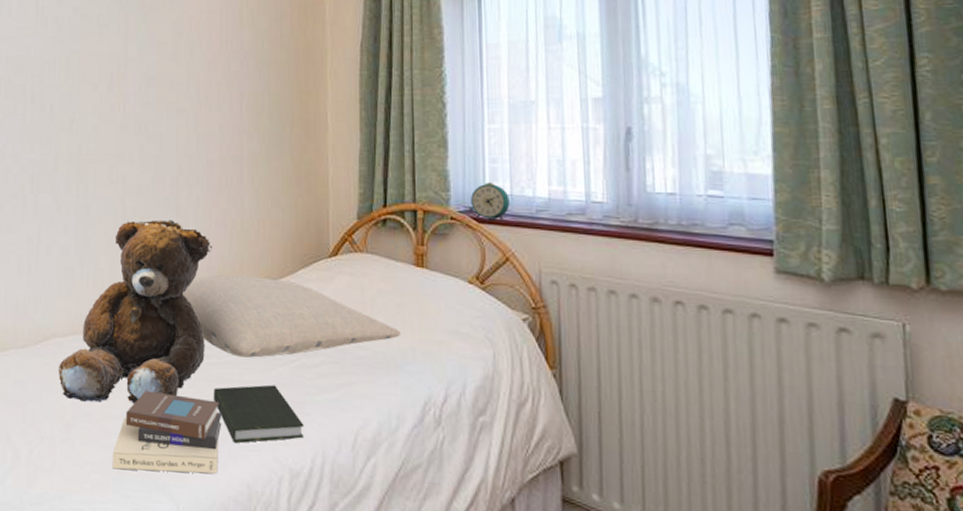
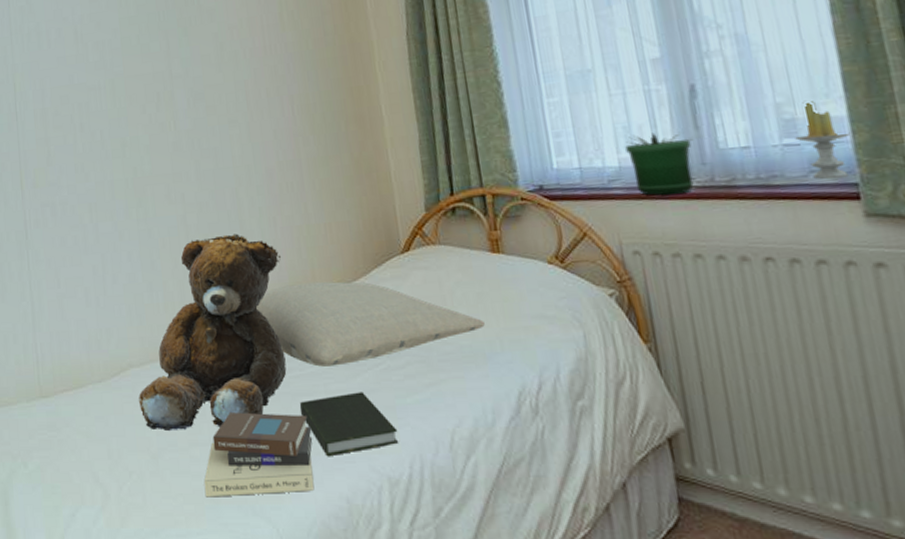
alarm clock: present [471,181,510,221] -> none [539,156,580,196]
planter: none [557,169,623,231] -> present [625,132,694,196]
candle: none [720,155,773,234] -> present [795,100,851,180]

